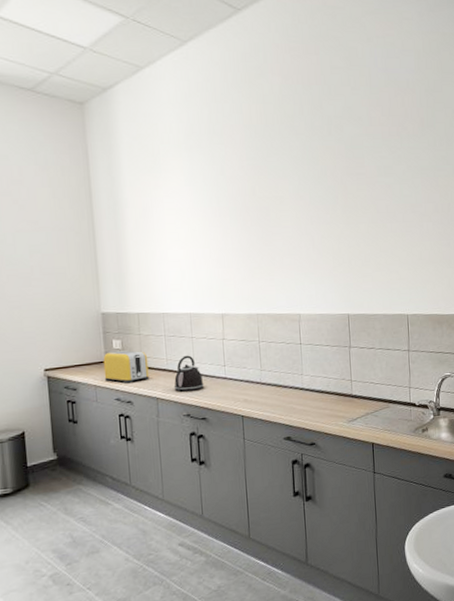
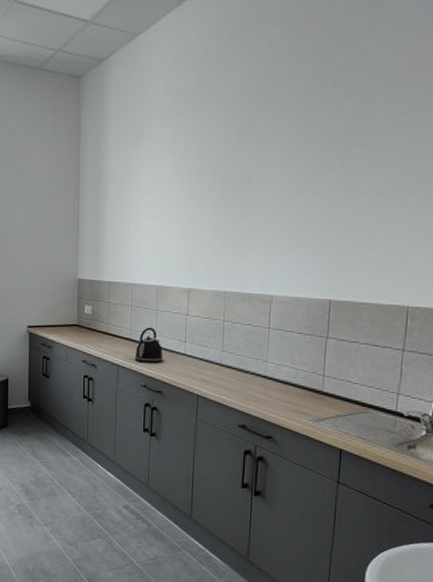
toaster: present [103,350,150,384] -> none [75,316,114,348]

